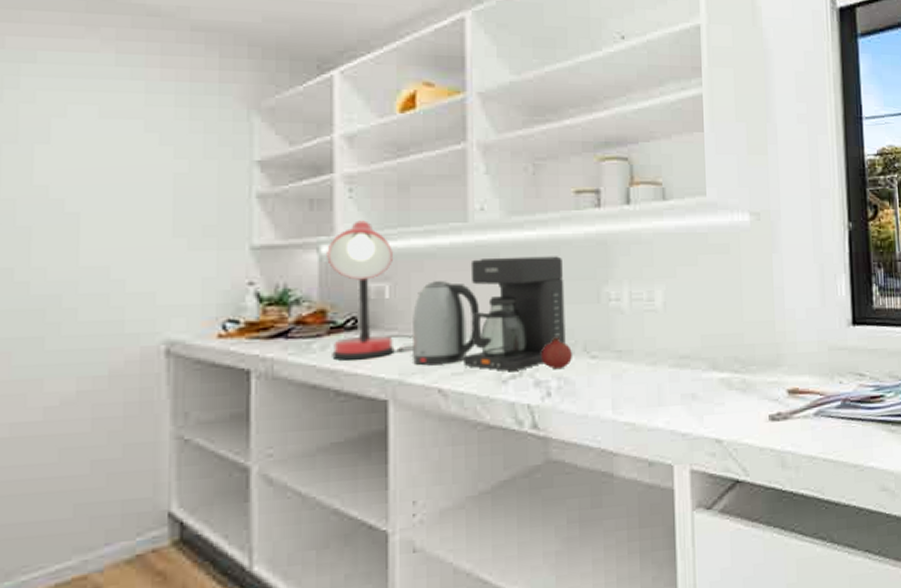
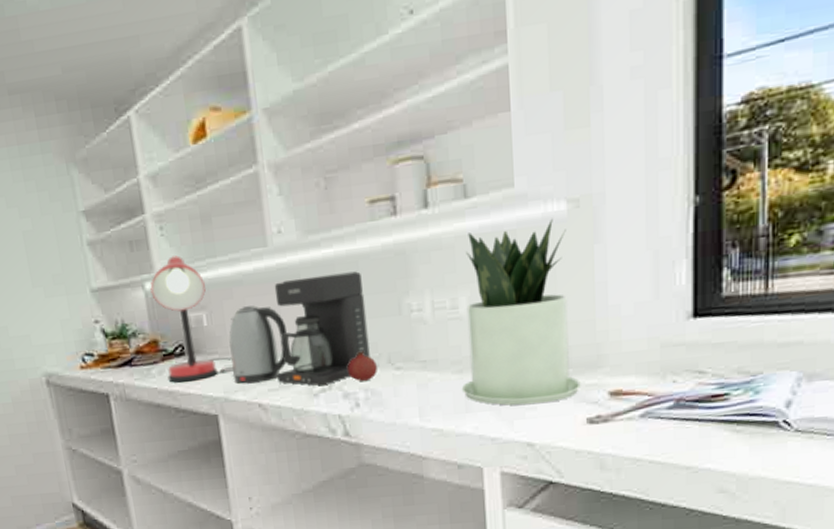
planter: none [654,226,765,401] -> present [461,218,582,406]

